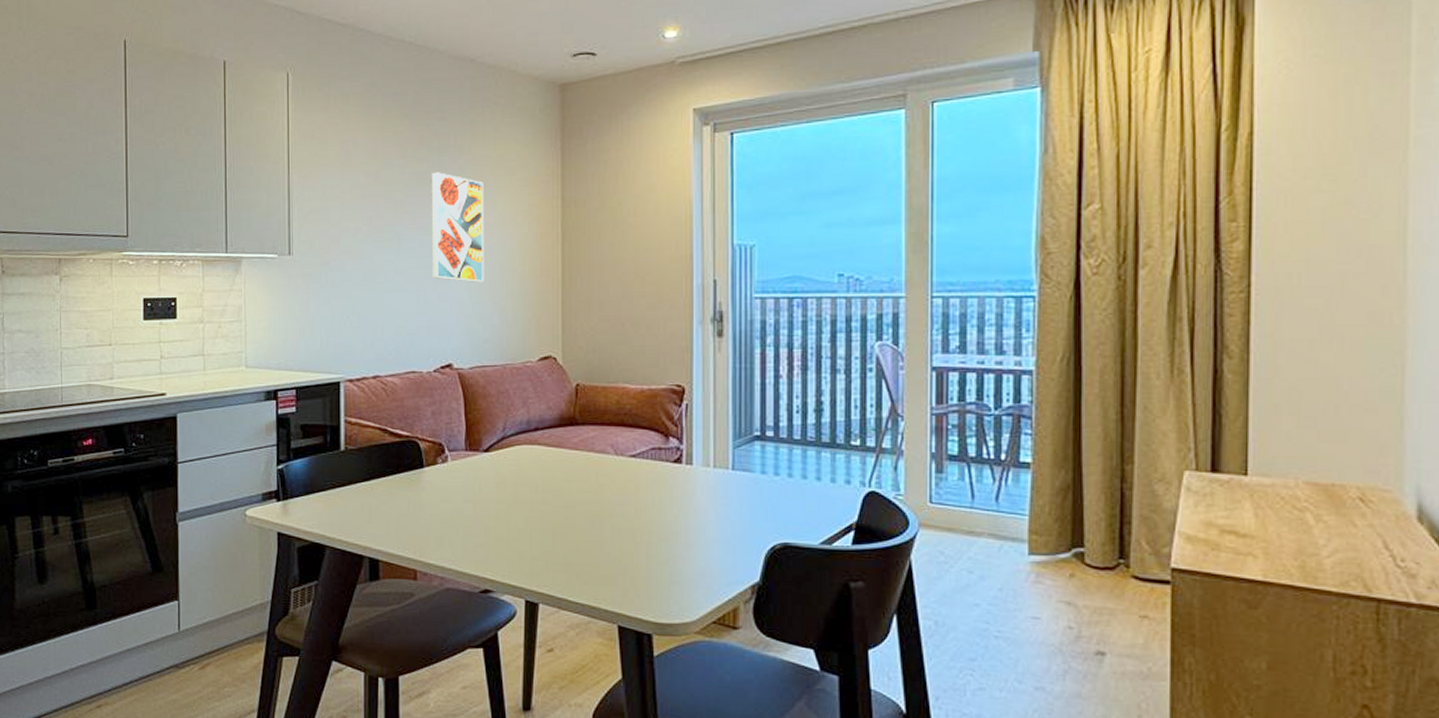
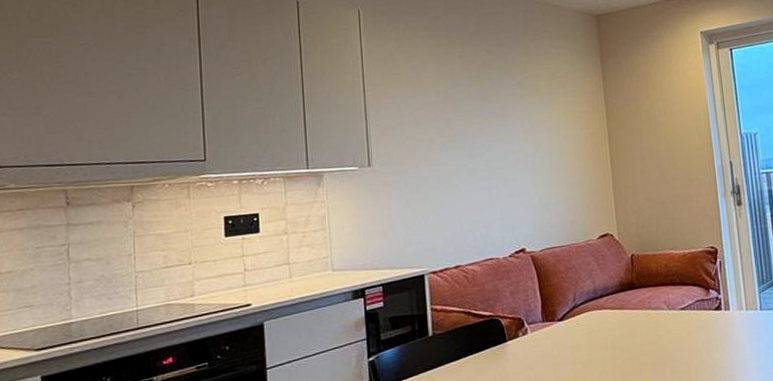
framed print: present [431,172,484,282] -> none [495,88,547,178]

